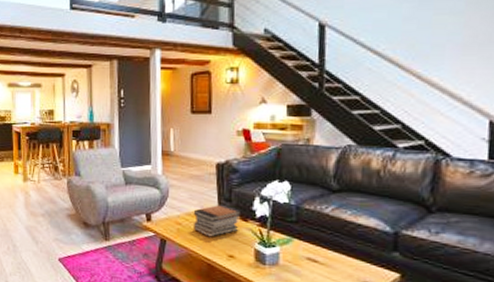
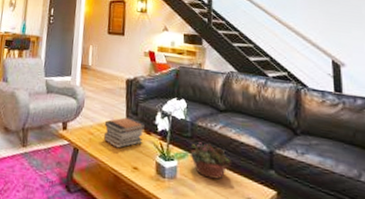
succulent planter: none [294,226,345,264] -> present [190,142,231,180]

